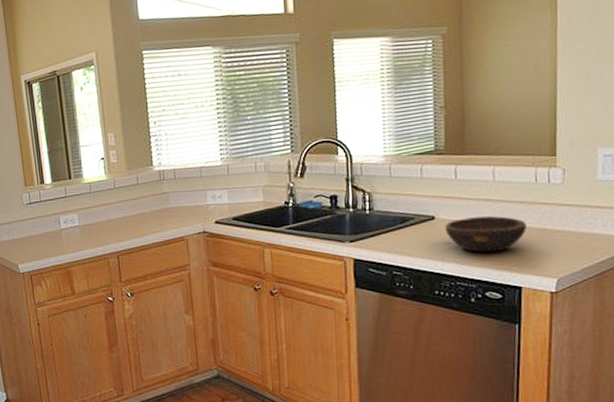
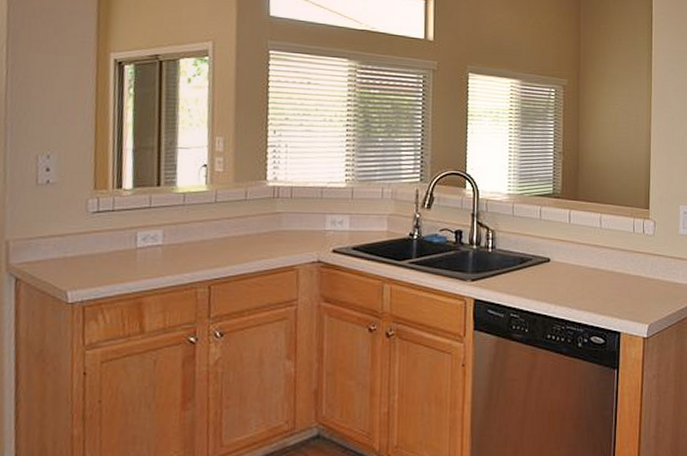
bowl: present [445,215,527,252] -> none [558,260,625,297]

